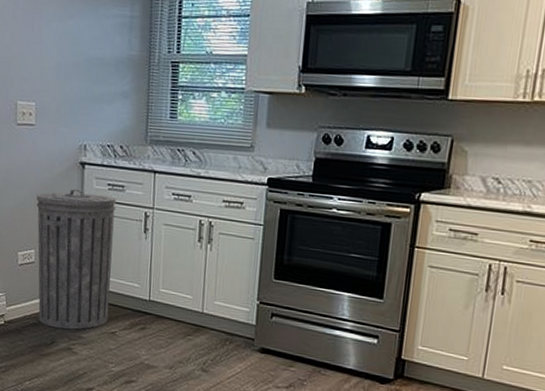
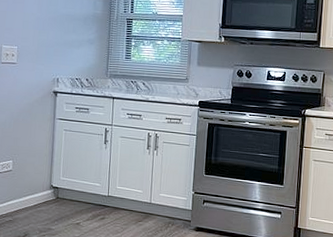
trash can: present [36,188,117,330] -> none [14,111,83,224]

